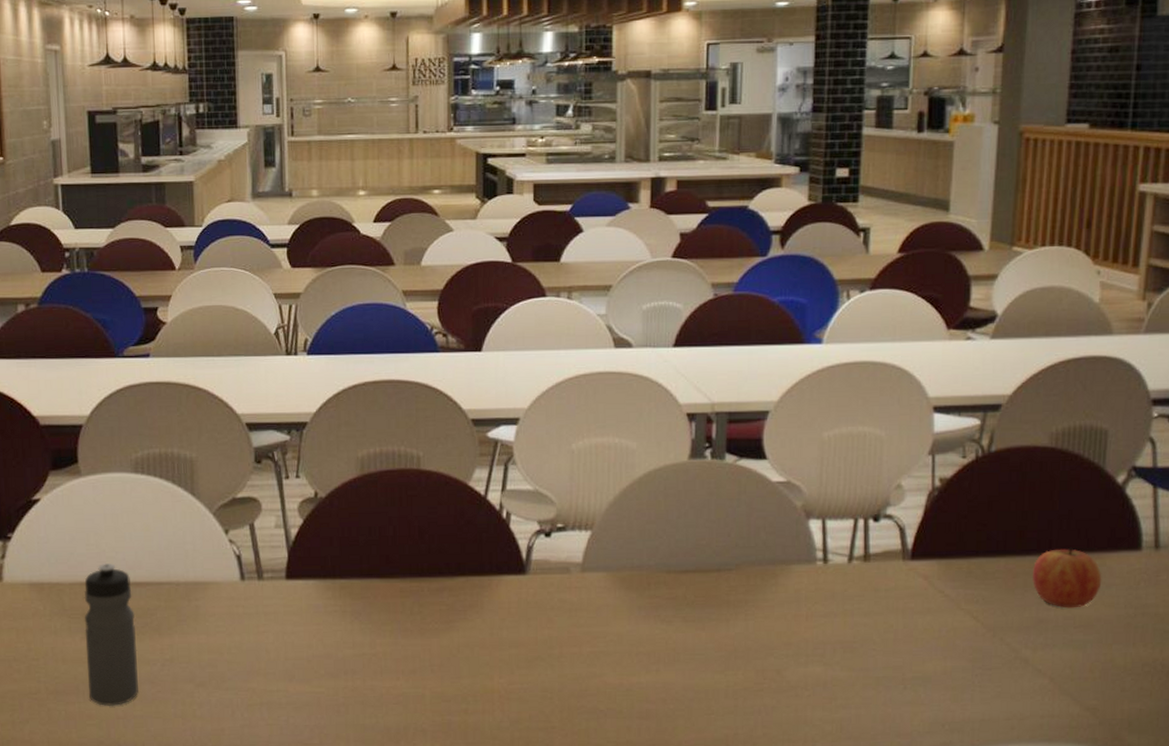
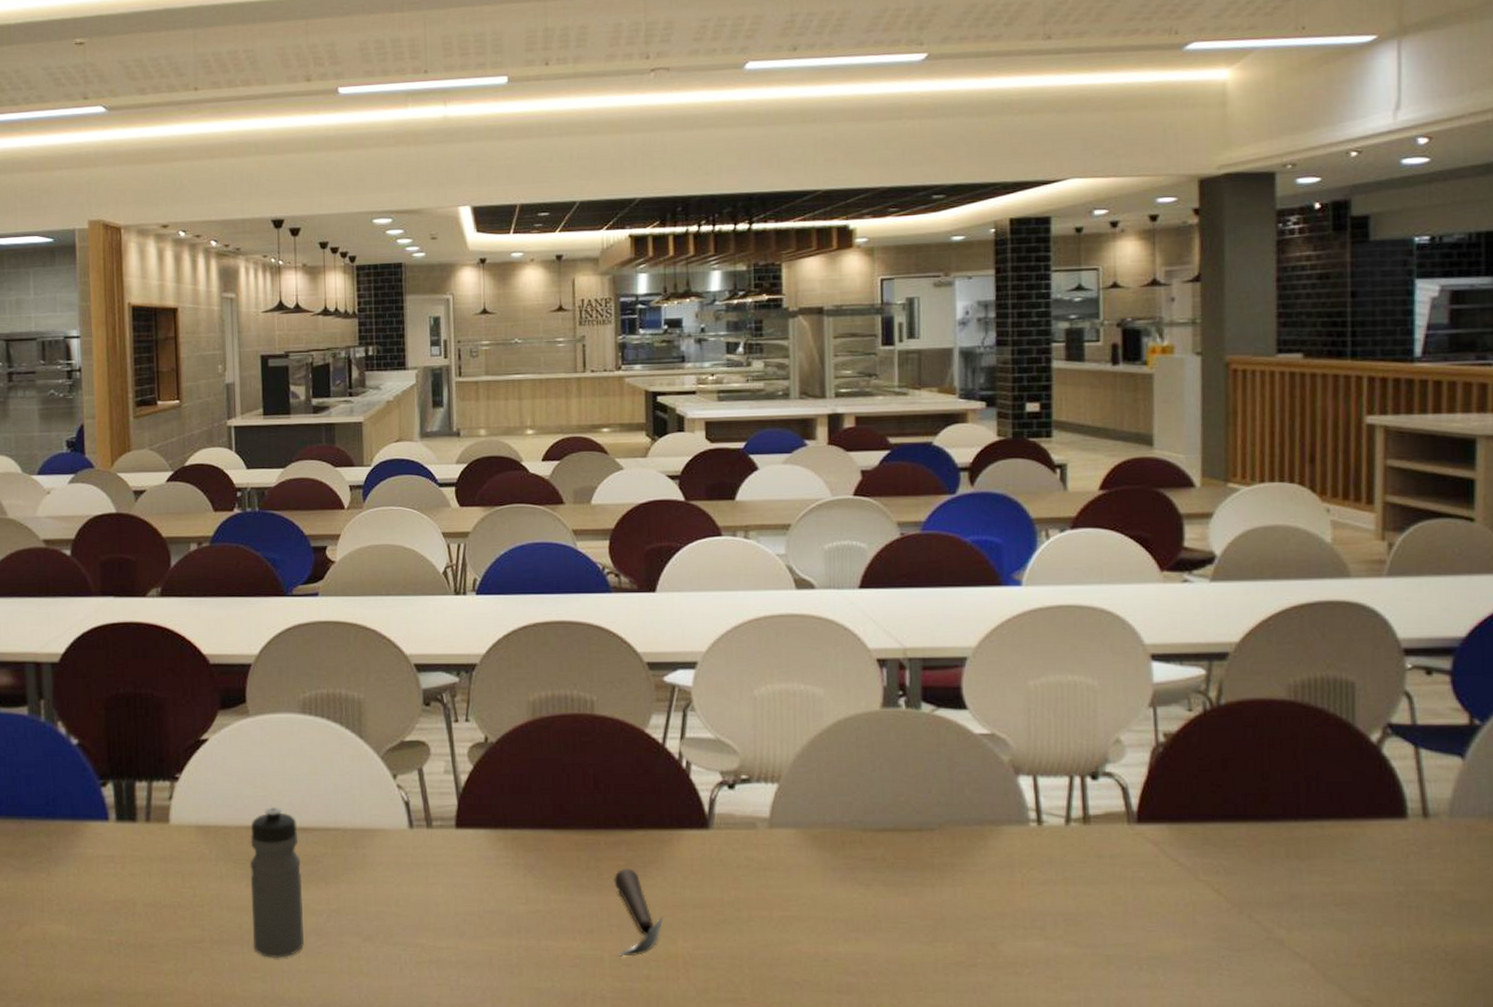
spoon: none [436,611,481,693] -> present [614,867,663,957]
apple: present [1033,547,1102,609] -> none [1280,813,1363,883]

